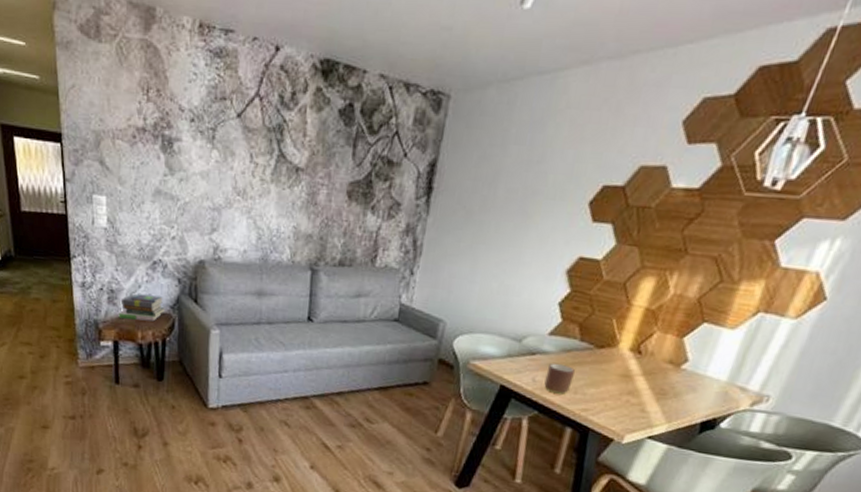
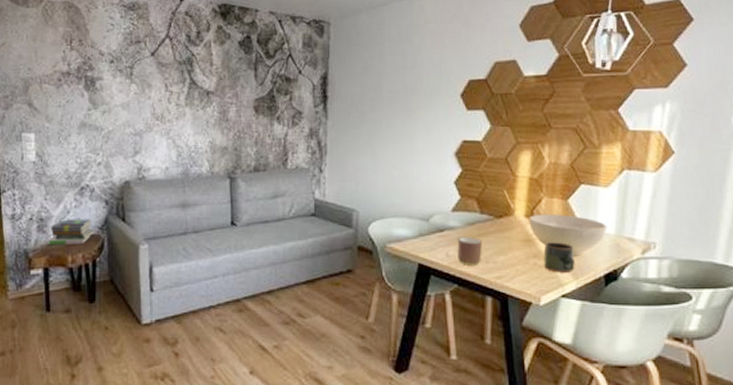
bowl: none [632,349,721,399] -> present [529,213,608,256]
mug: none [637,380,676,415] -> present [543,242,575,273]

